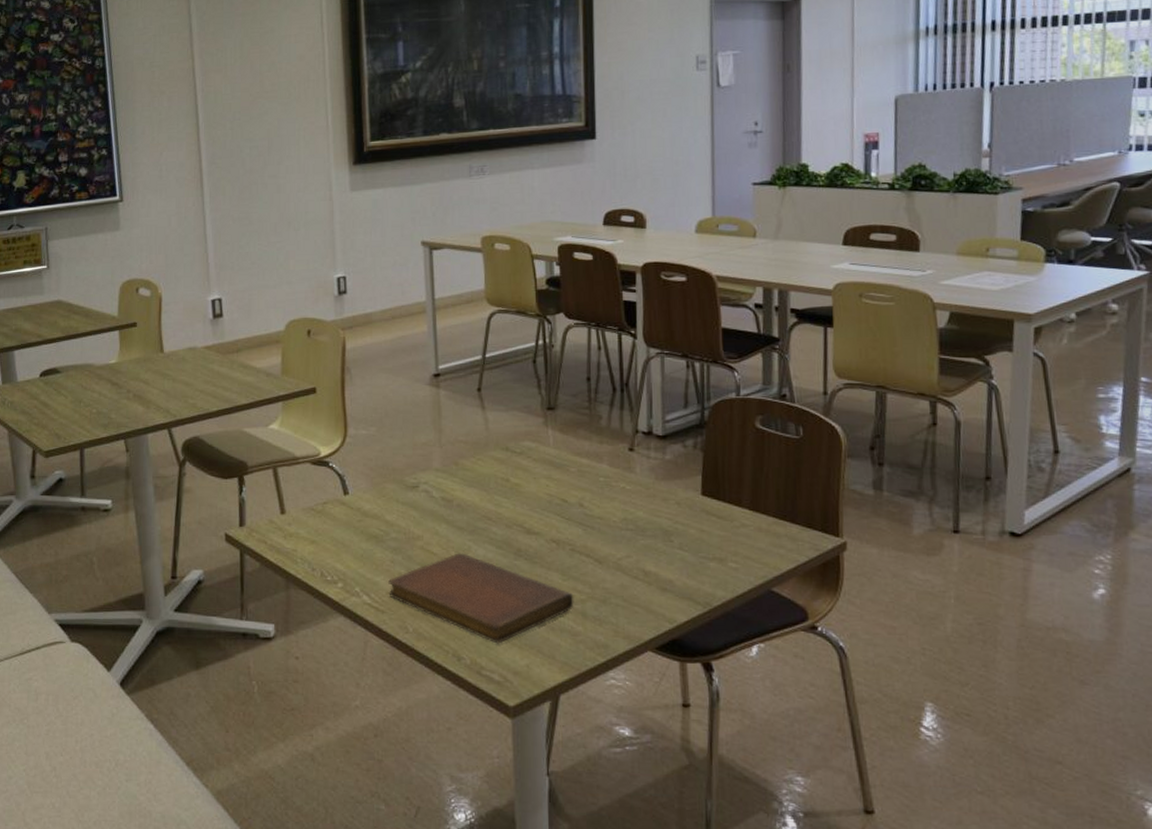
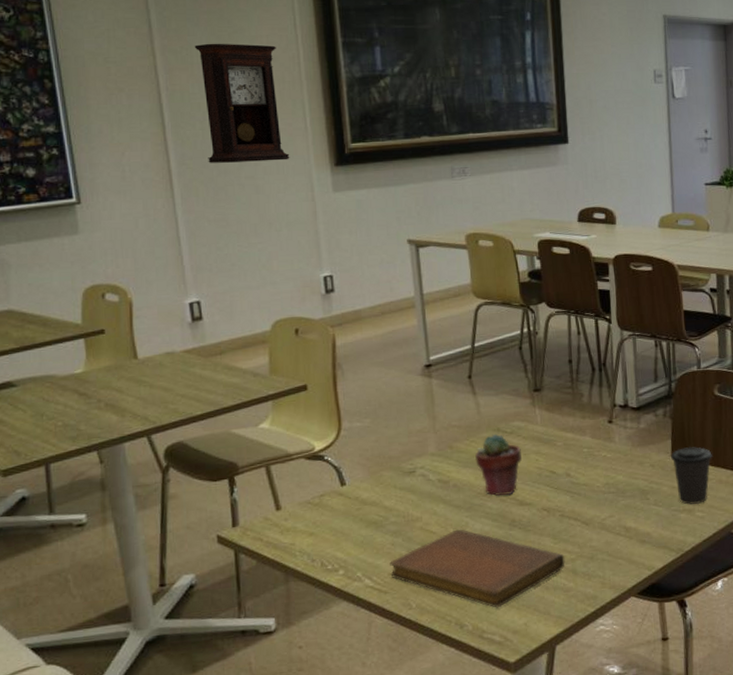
pendulum clock: none [229,44,311,162] -> present [194,43,290,163]
potted succulent: none [481,453,531,522] -> present [475,433,522,496]
coffee cup: none [699,485,751,553] -> present [670,446,712,505]

